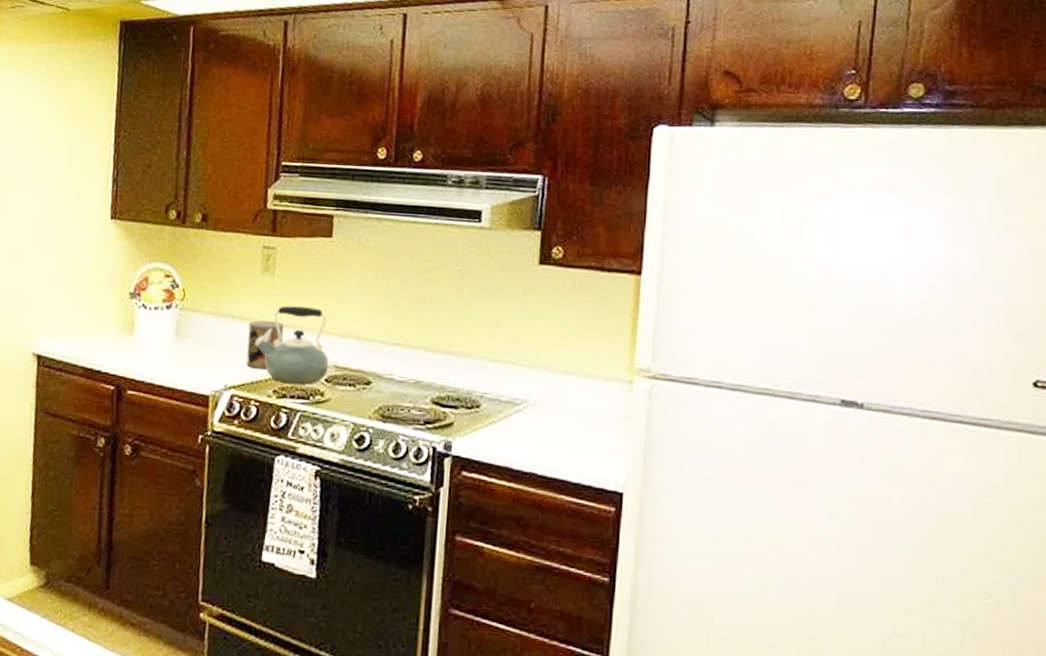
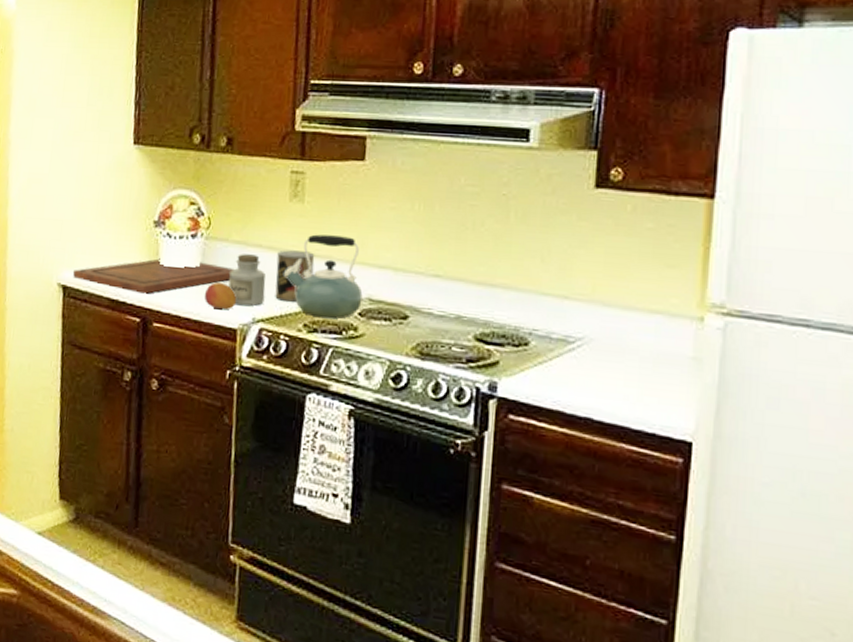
cutting board: none [47,328,208,363] -> present [72,258,235,294]
fruit: none [177,350,209,377] -> present [204,281,236,309]
jar: none [201,324,238,373] -> present [228,254,266,306]

